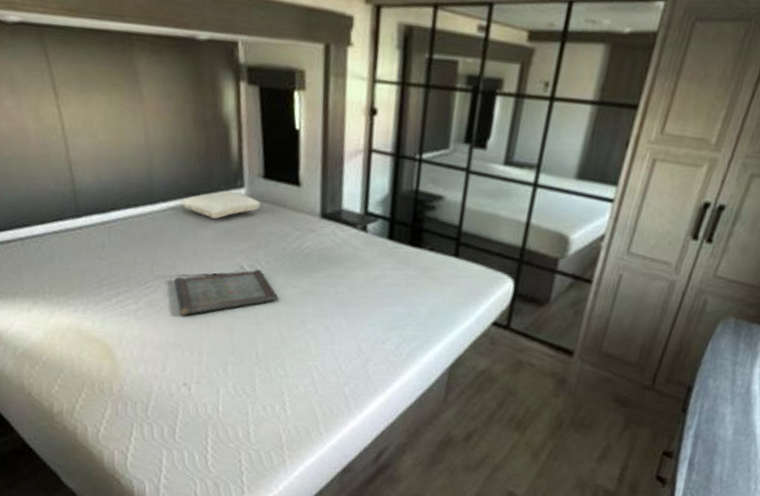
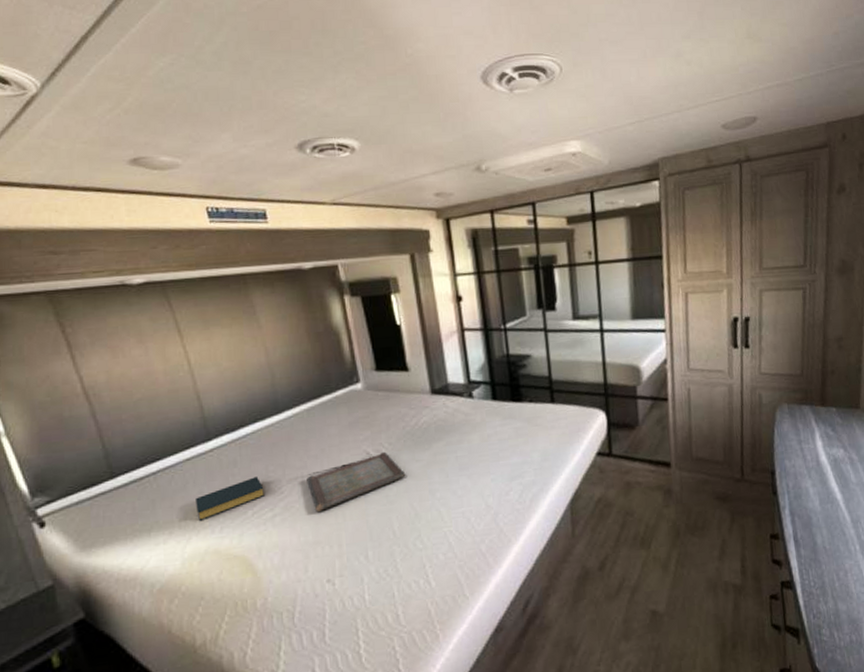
hardback book: none [61,265,131,298] -> present [196,477,266,522]
pillow: present [180,191,261,219] -> none [303,388,377,415]

